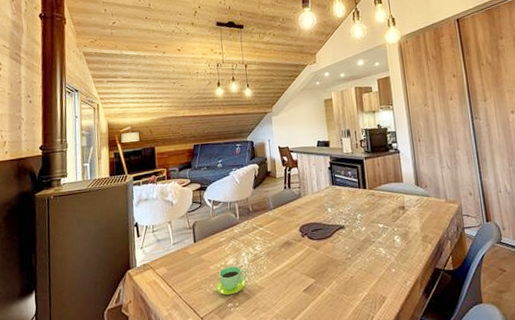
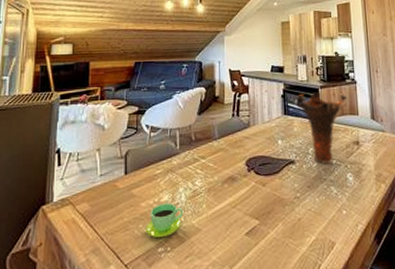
vase: none [343,163,393,228] -> present [296,92,349,165]

